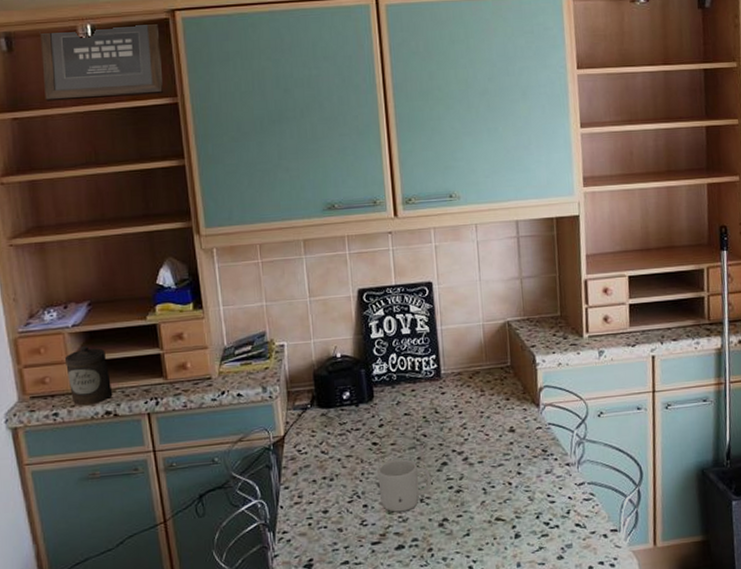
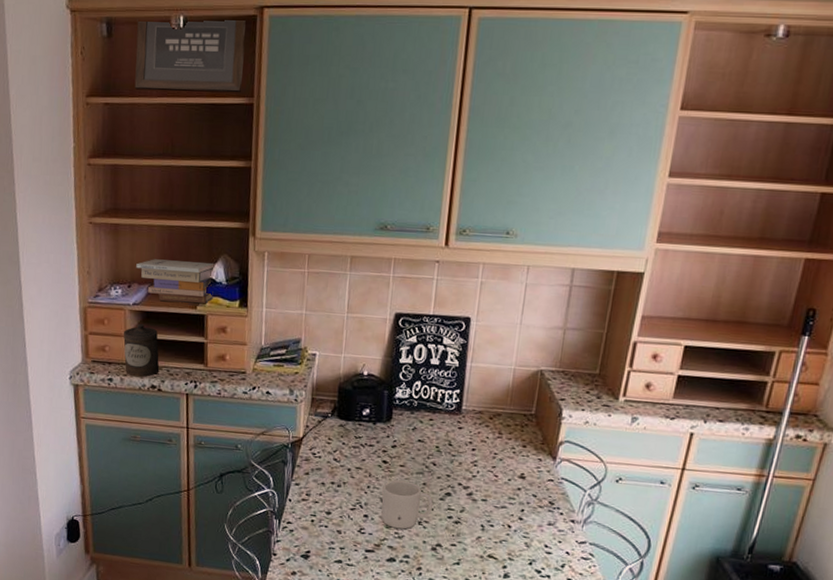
books: none [70,267,163,317] -> present [136,259,216,304]

